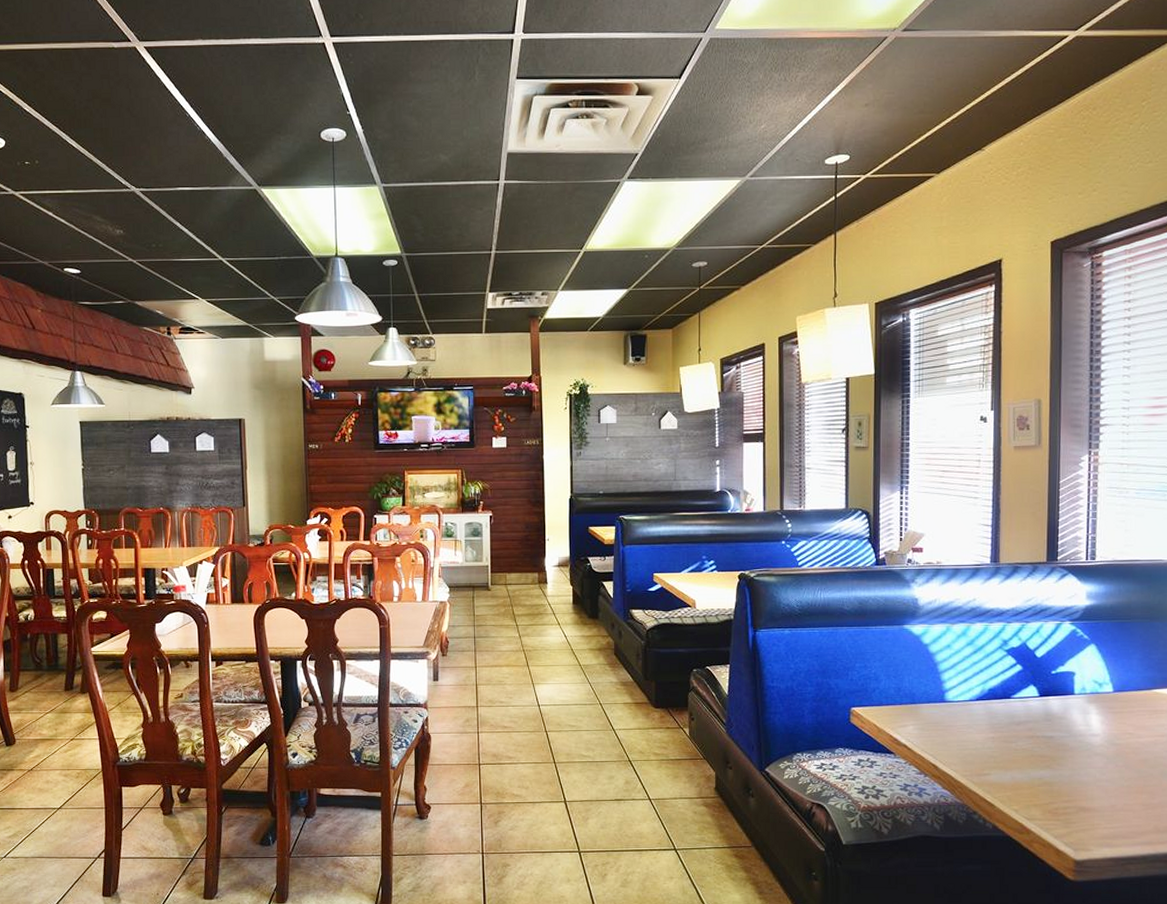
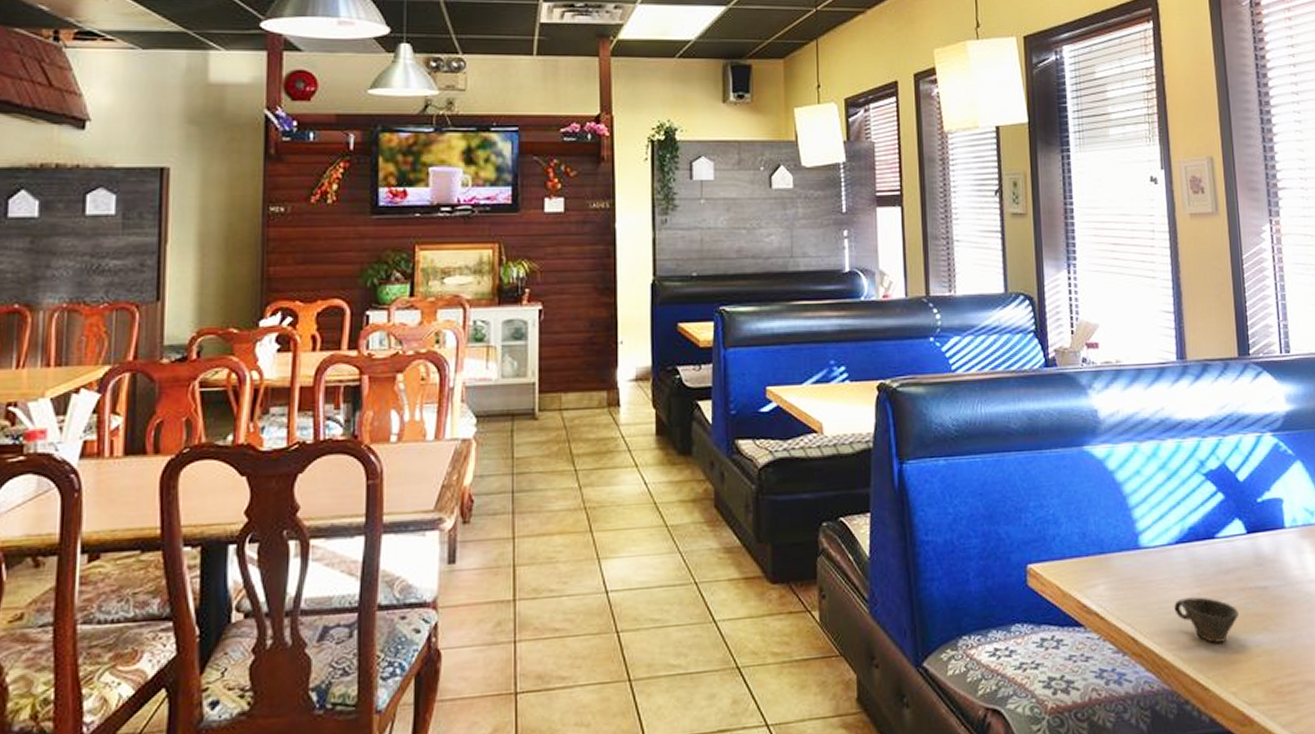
cup: none [970,740,1026,773] -> present [1174,596,1238,643]

